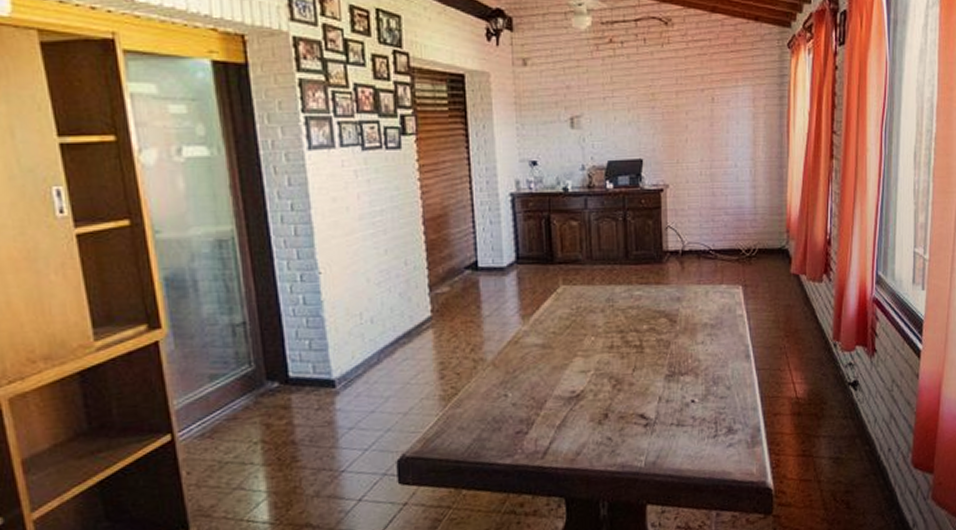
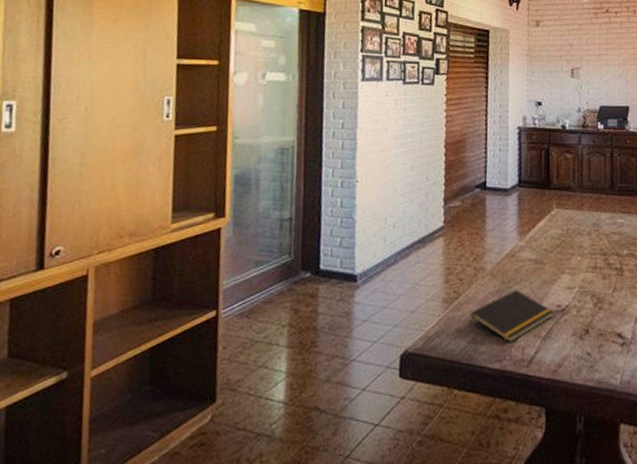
notepad: none [472,379,568,435] -> present [469,289,554,342]

